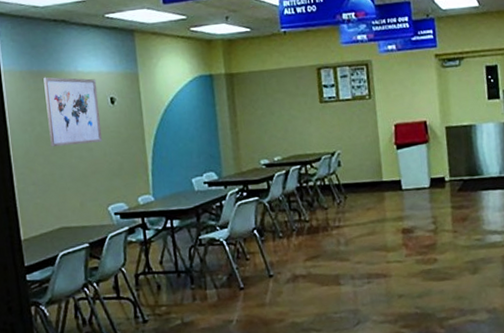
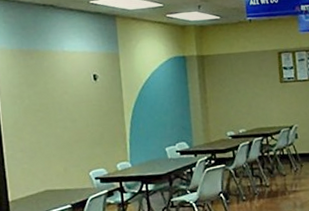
wall art: present [43,77,103,147] -> none [32,55,86,118]

